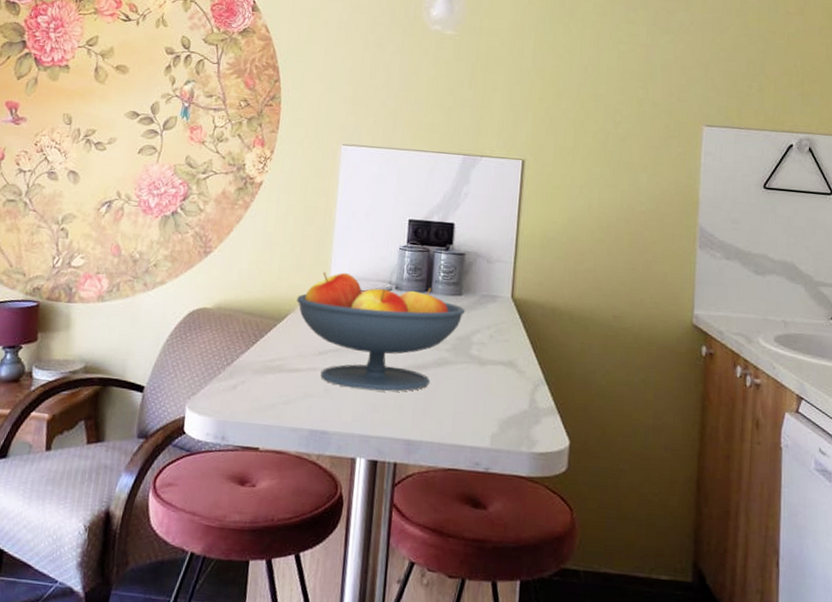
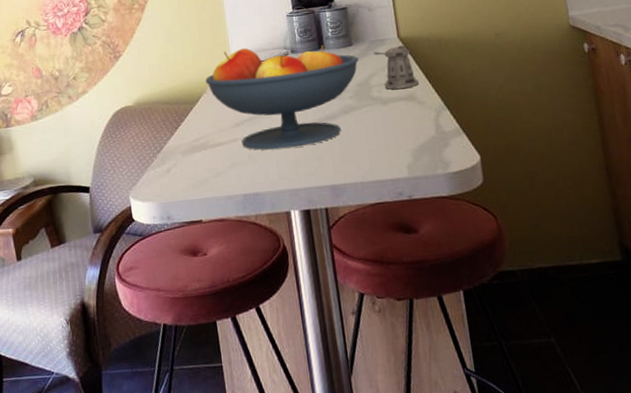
pepper shaker: none [482,306,524,353] -> present [374,45,420,89]

